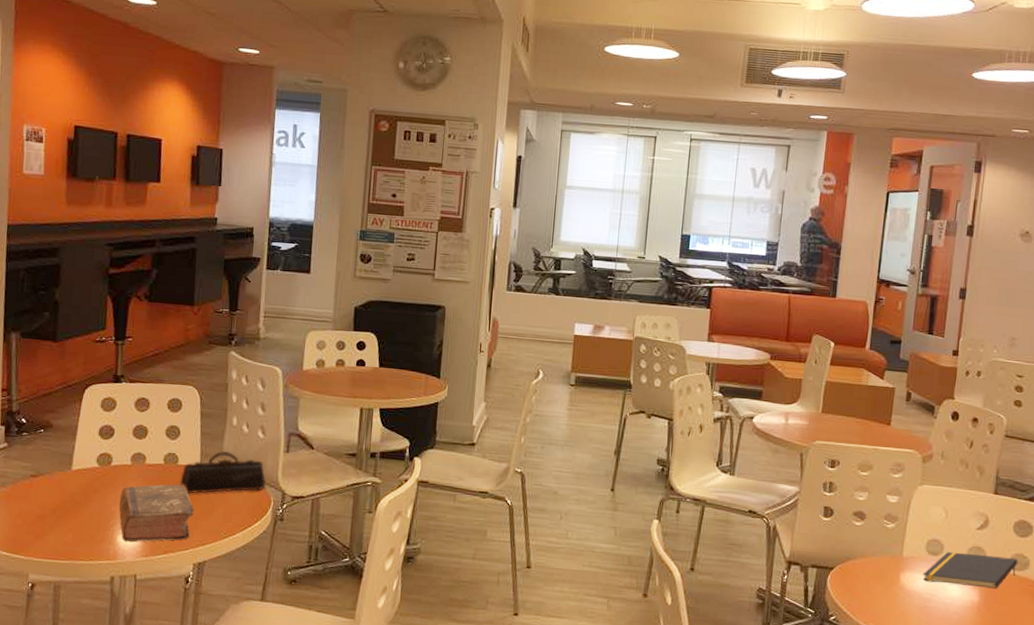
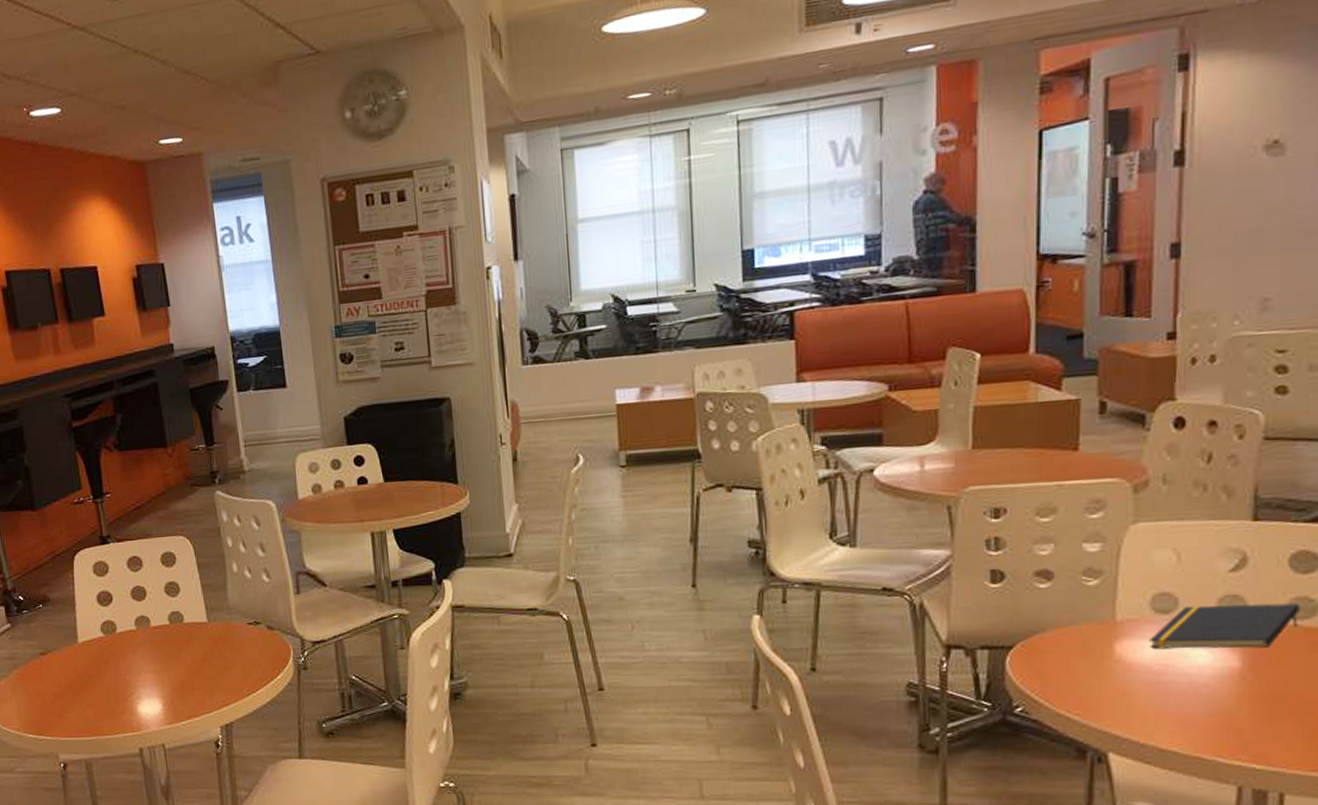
book: present [119,483,194,543] -> none [131,643,211,711]
pencil case: present [180,450,266,494] -> none [189,601,282,653]

